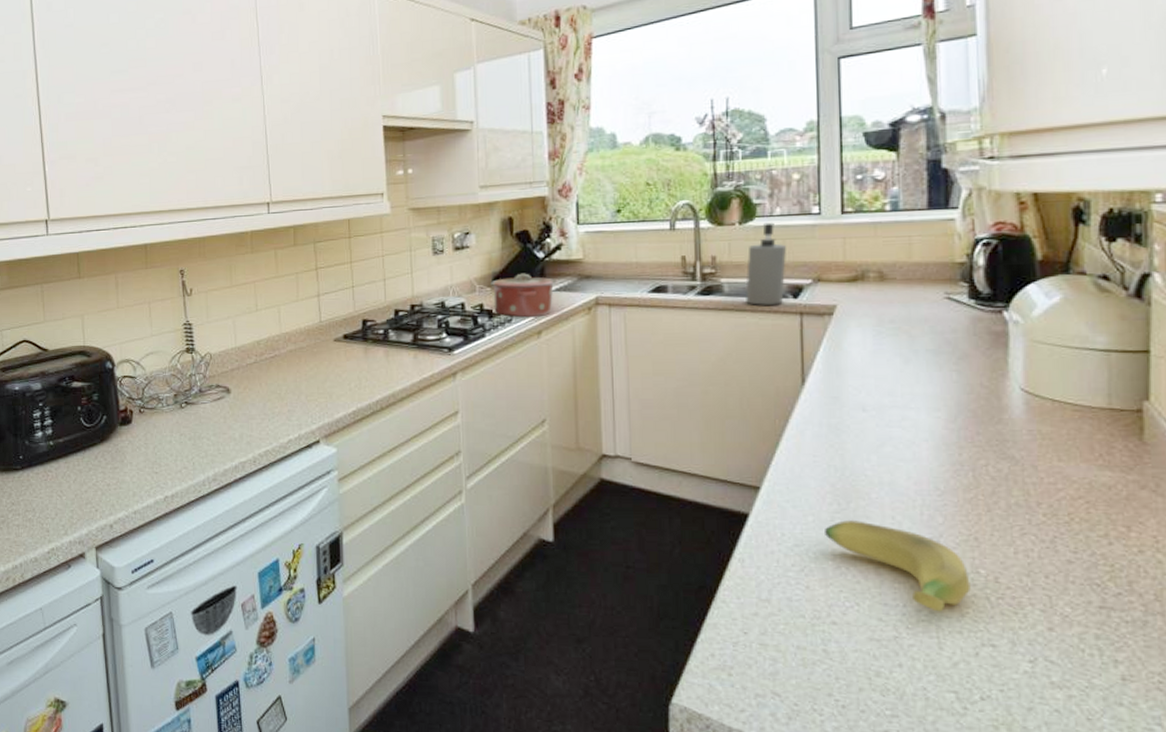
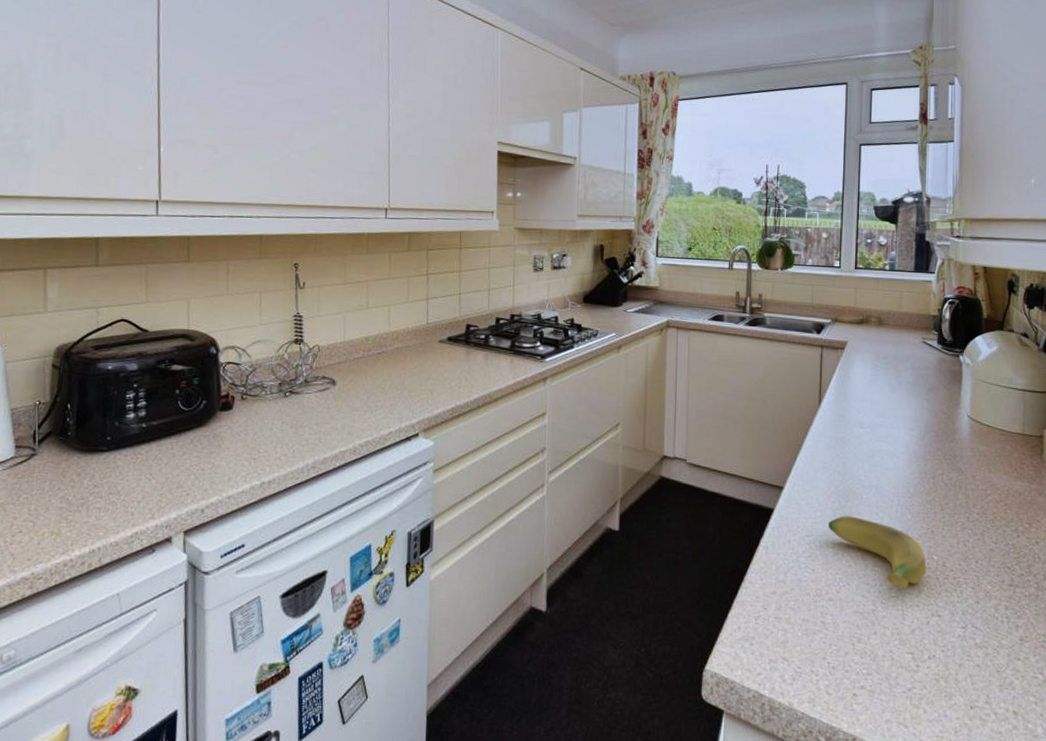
casserole: present [490,273,557,318] -> none [581,294,636,334]
soap dispenser: present [745,222,786,305] -> none [782,270,814,338]

